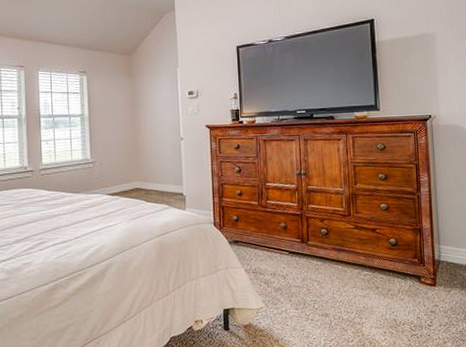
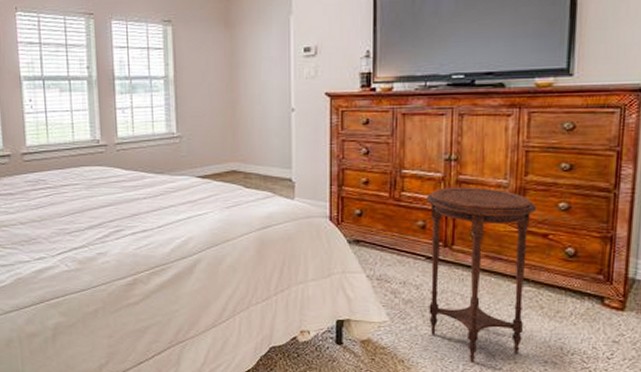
side table: none [285,195,366,338] -> present [425,188,537,363]

